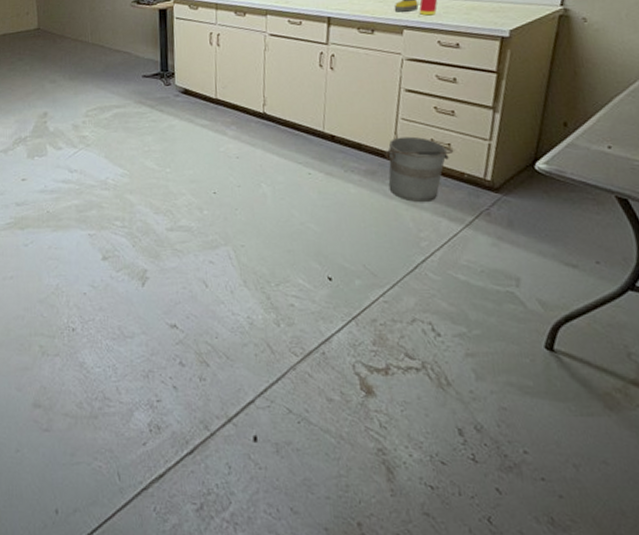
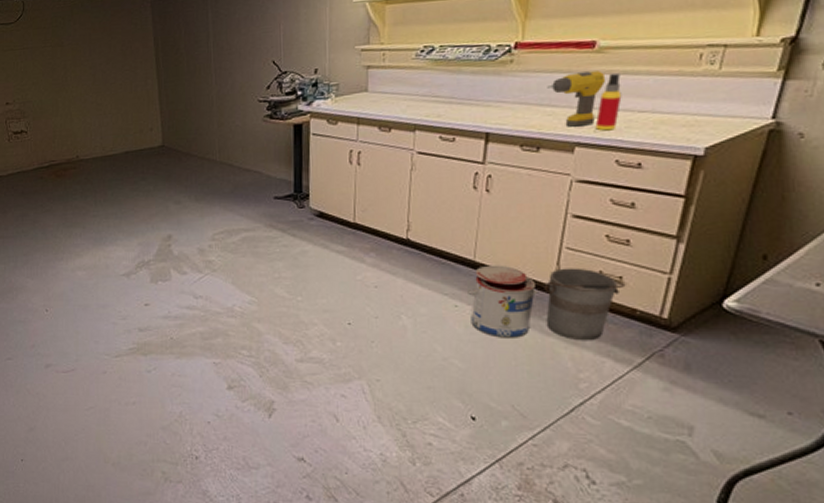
paint can: none [319,135,381,204] -> present [468,265,539,340]

